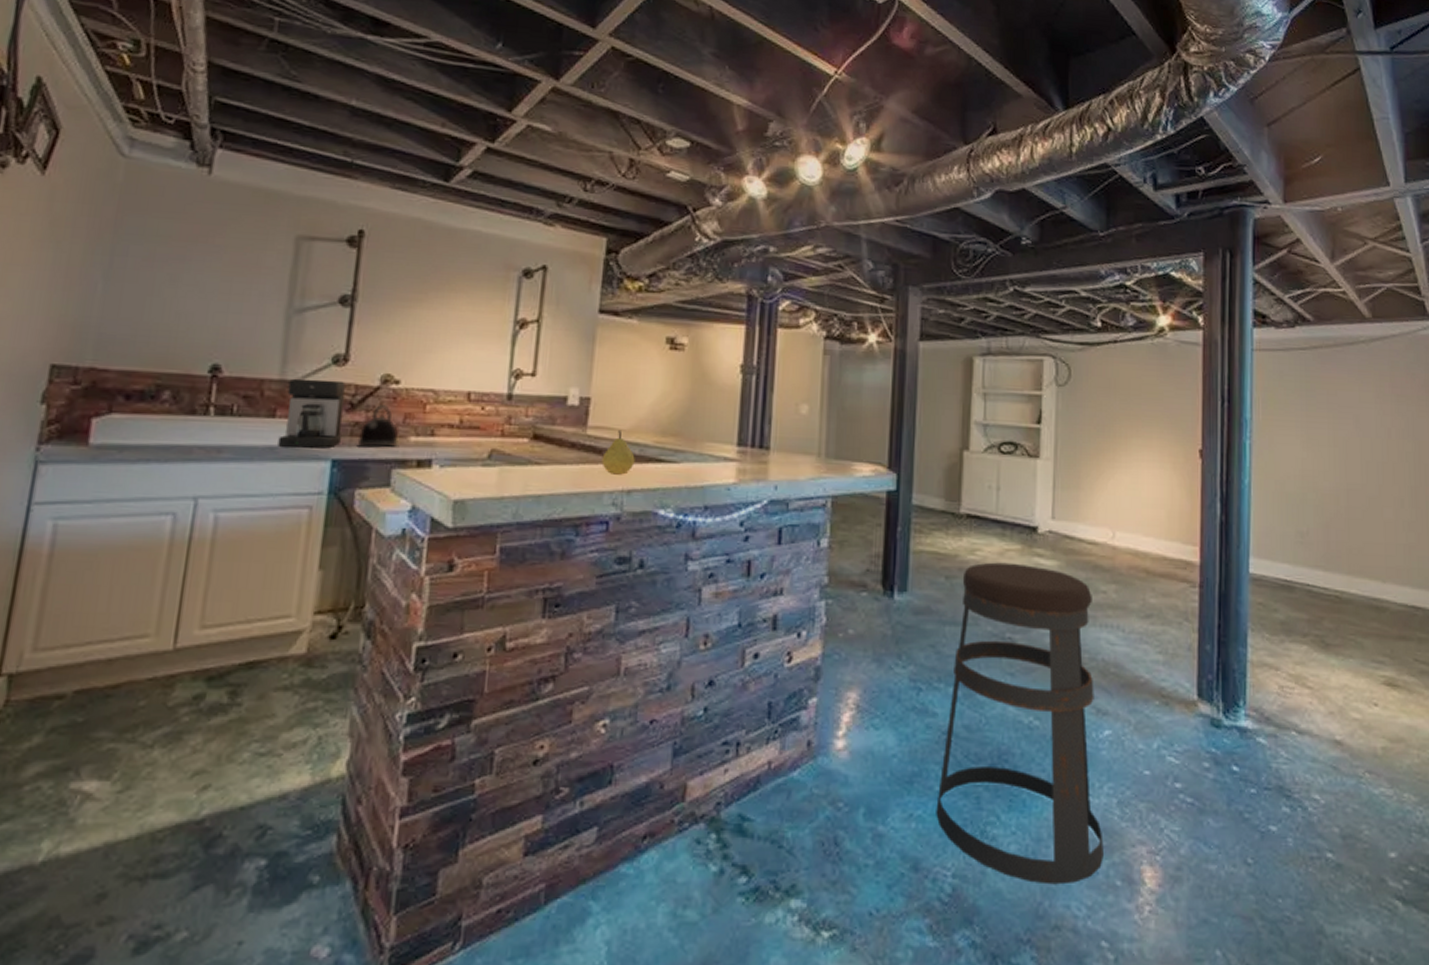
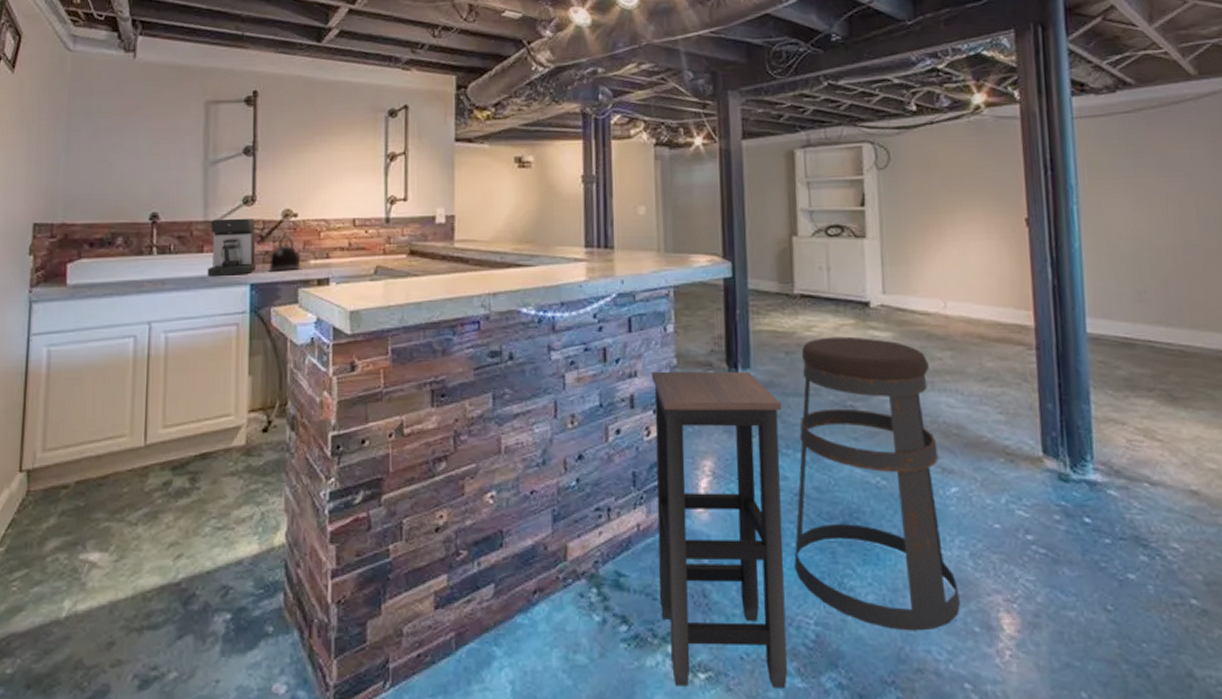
fruit: present [601,429,635,475] -> none [469,241,497,280]
bar stool: none [785,590,937,948] -> present [652,371,788,688]

